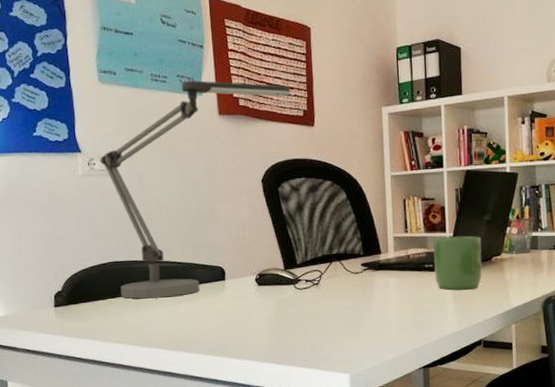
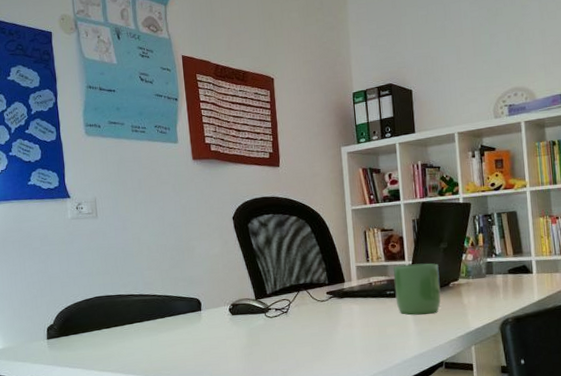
desk lamp: present [100,80,291,299] -> none [87,129,257,330]

